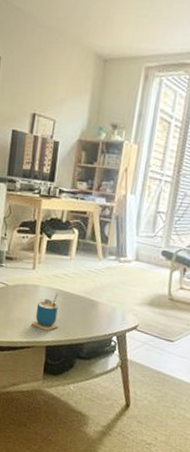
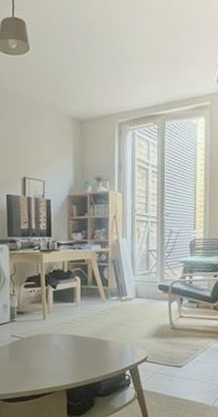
cup: present [32,292,59,331] -> none [50,338,75,375]

